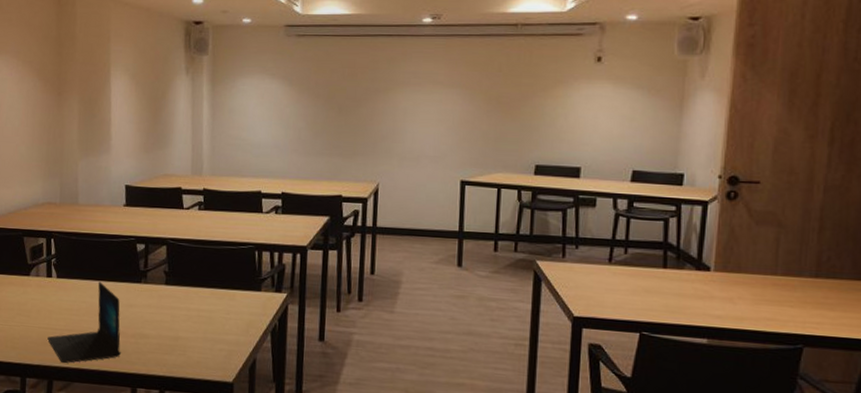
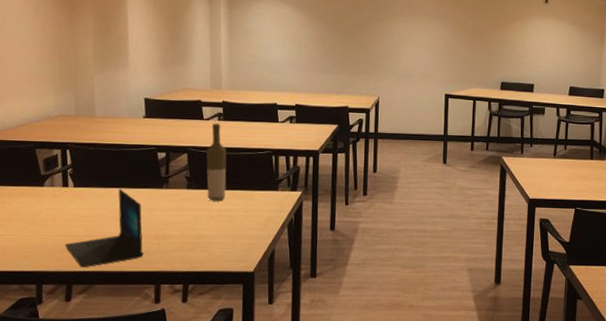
bottle: none [185,212,207,300] -> present [206,123,227,201]

